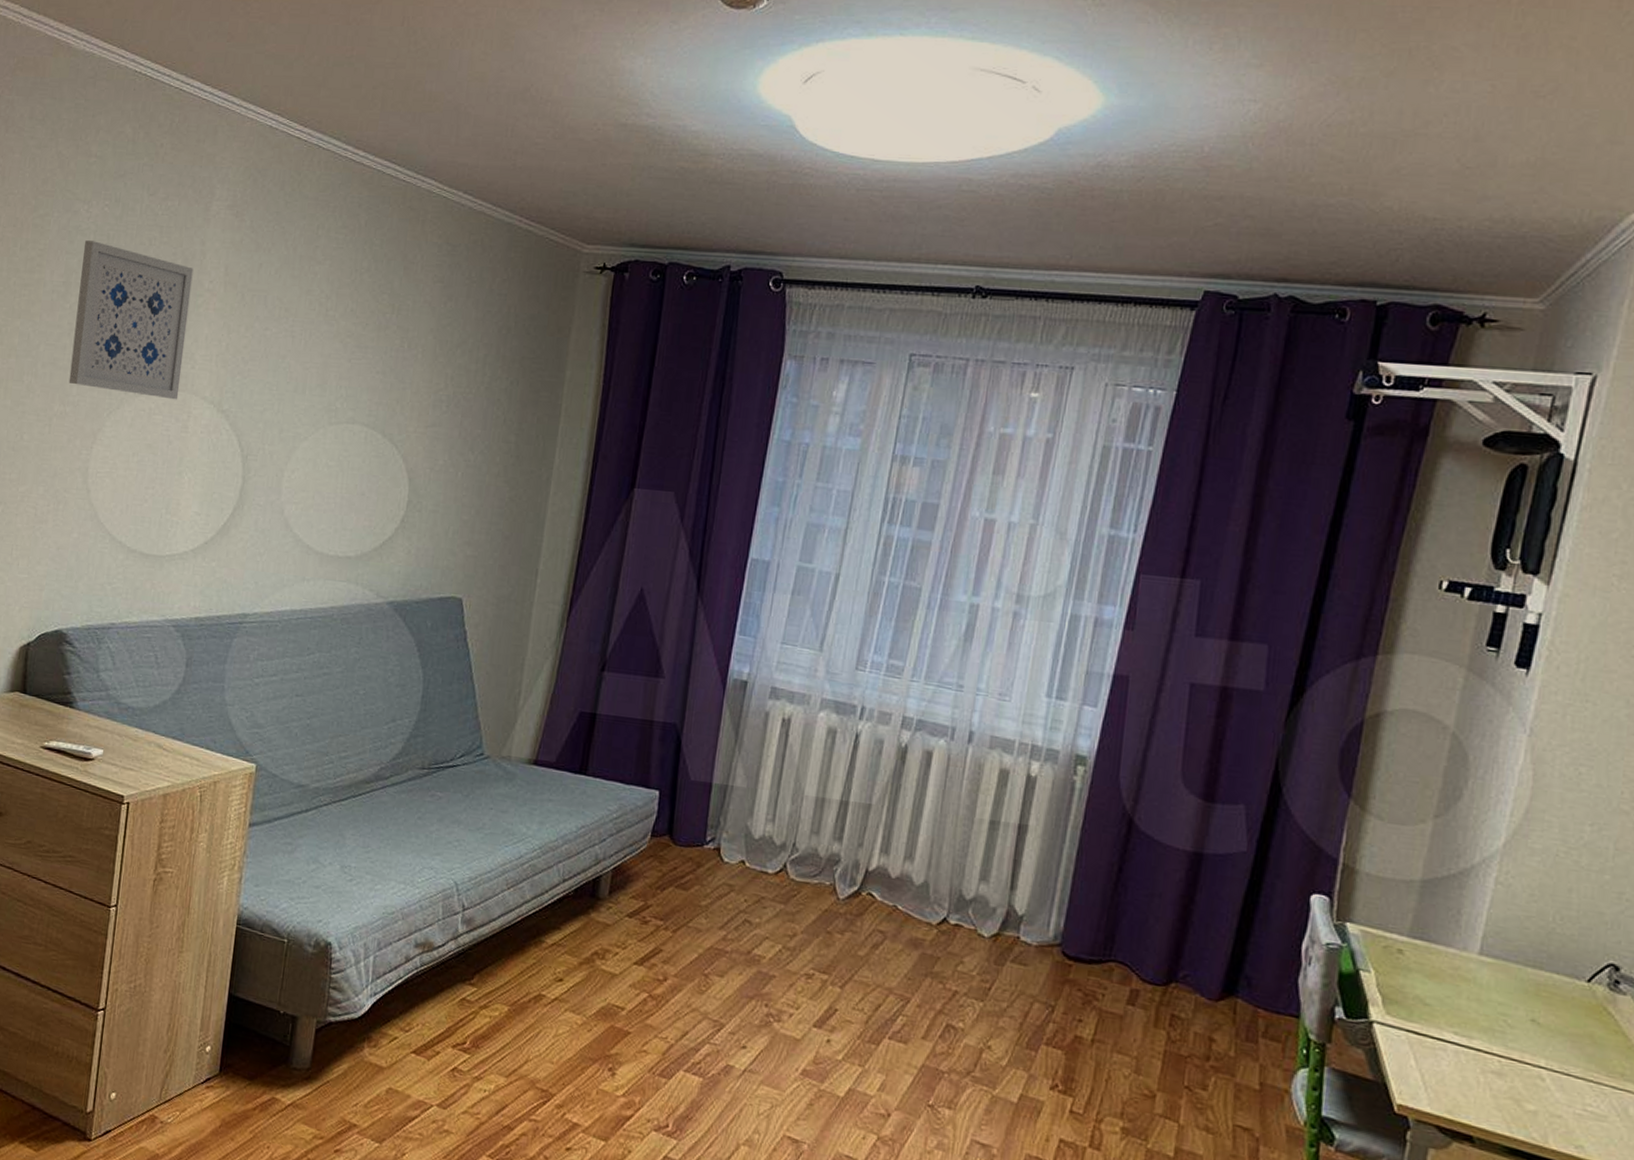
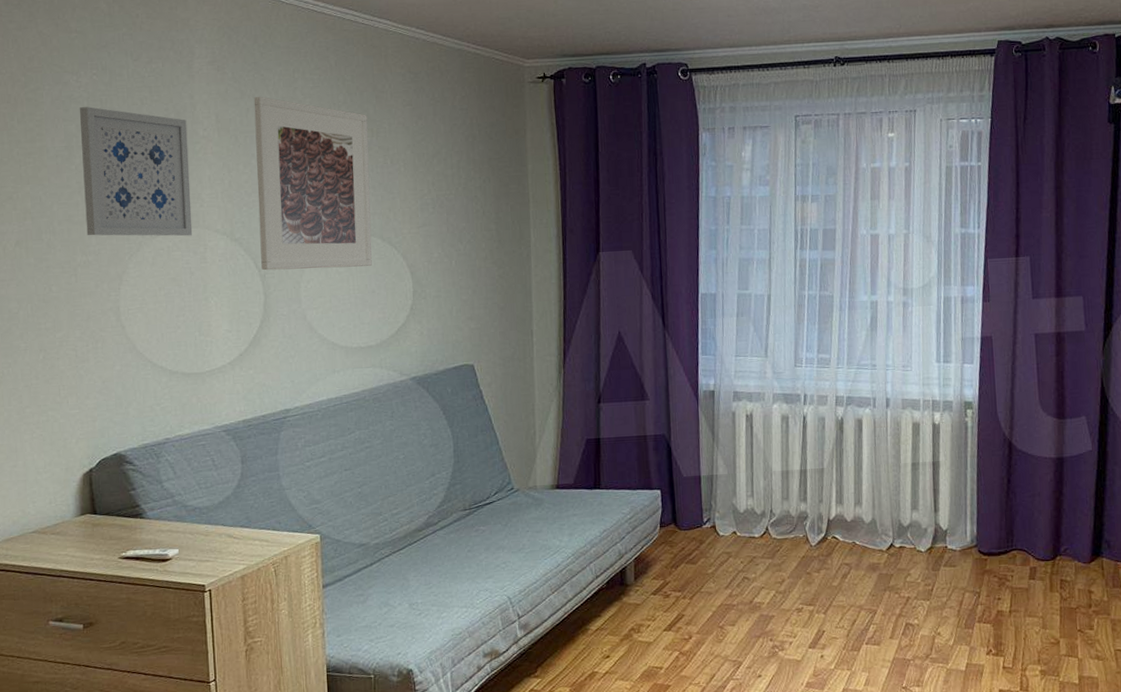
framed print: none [245,251,391,465] -> present [253,96,372,271]

